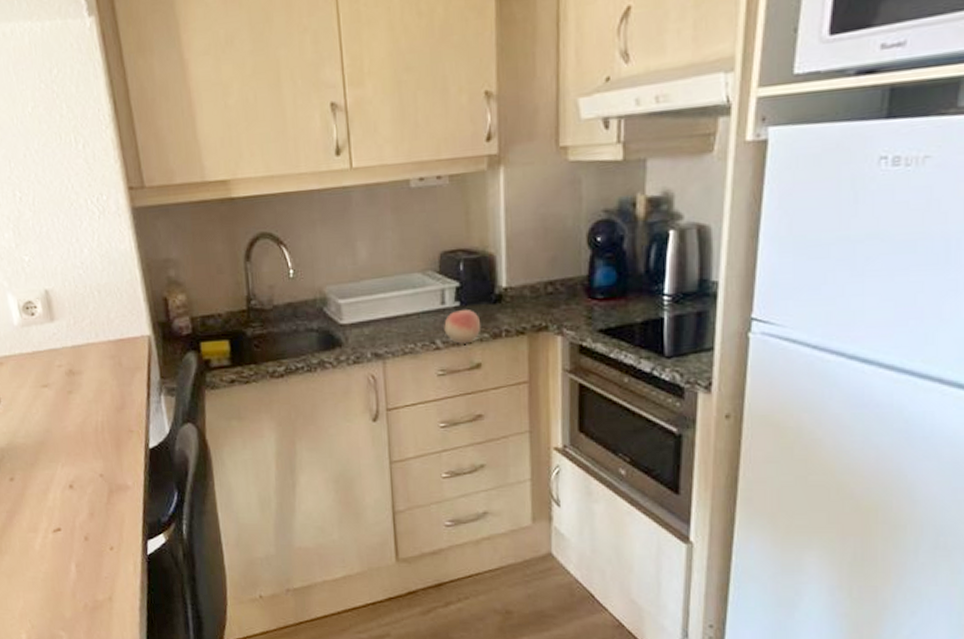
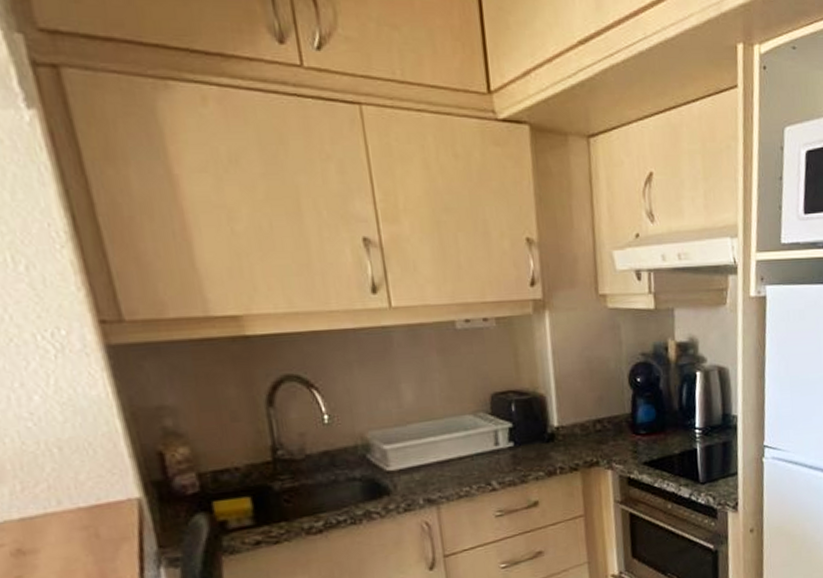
fruit: present [444,310,481,344] -> none [499,449,536,484]

